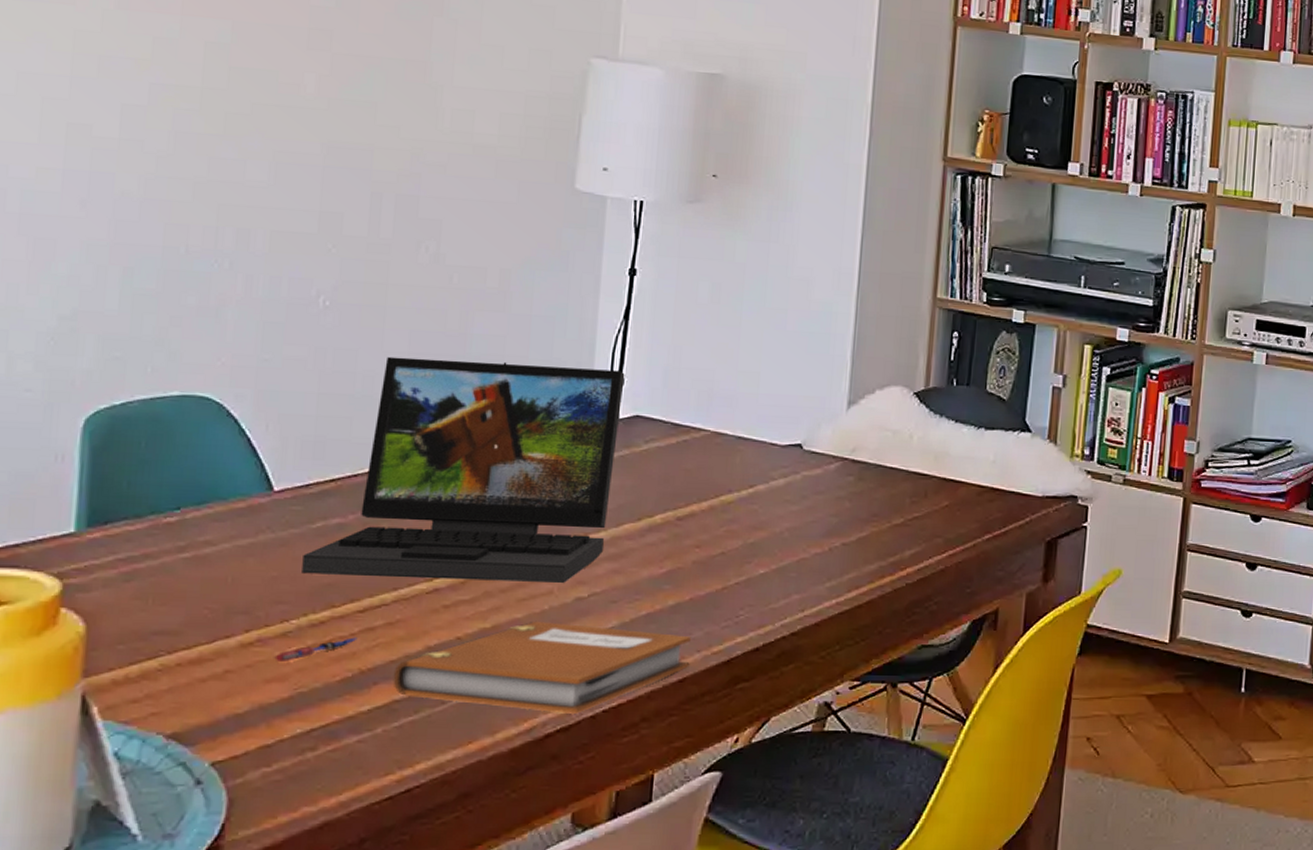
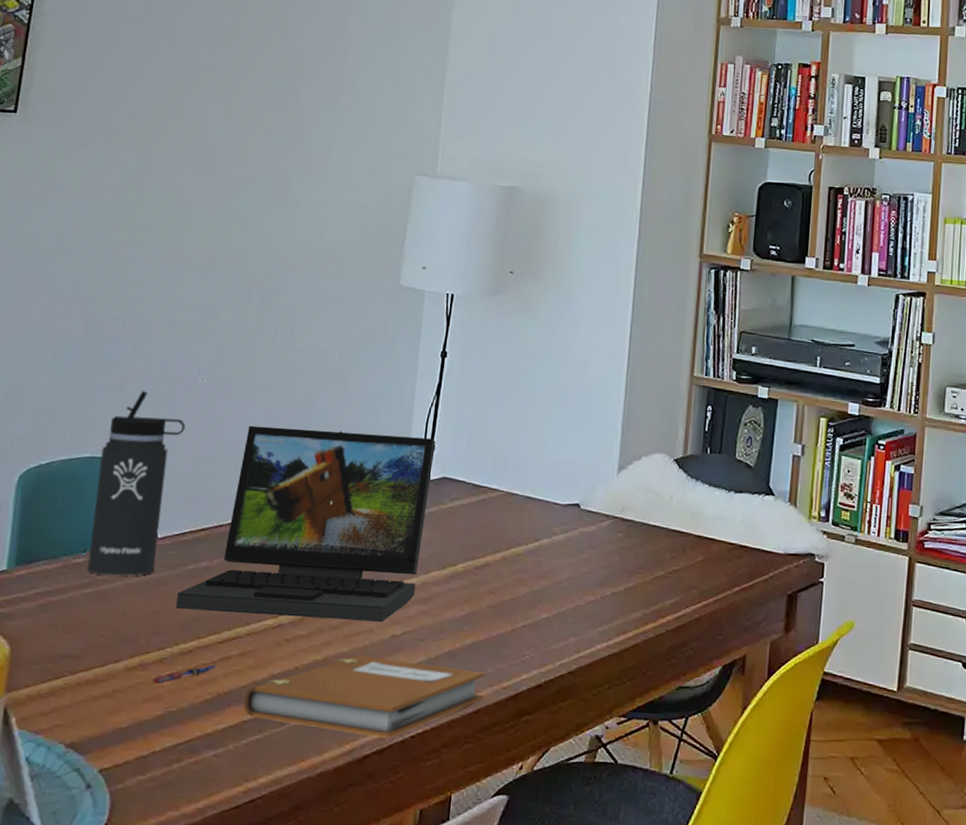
thermos bottle: none [184,314,304,537] -> present [88,390,186,576]

